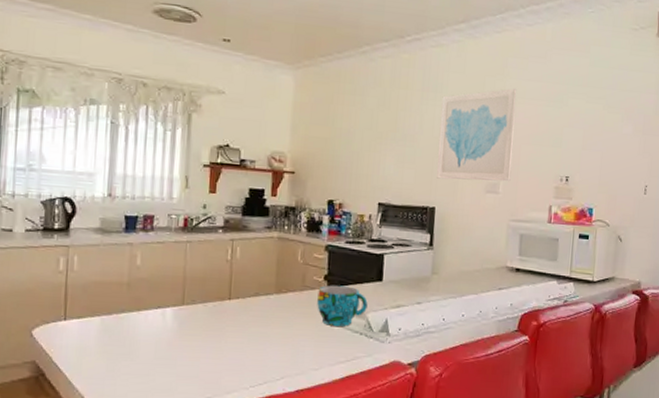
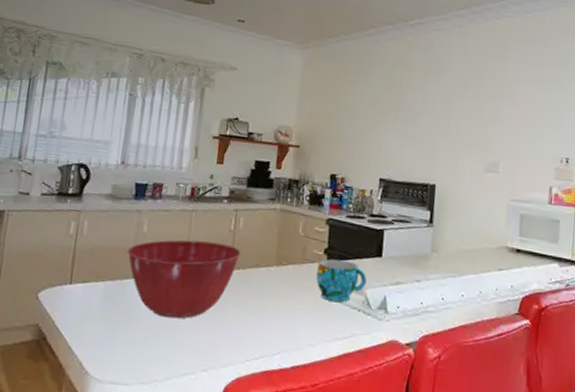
mixing bowl: none [121,271,239,350] -> present [127,240,241,319]
wall art: present [437,88,517,182] -> none [437,71,517,162]

